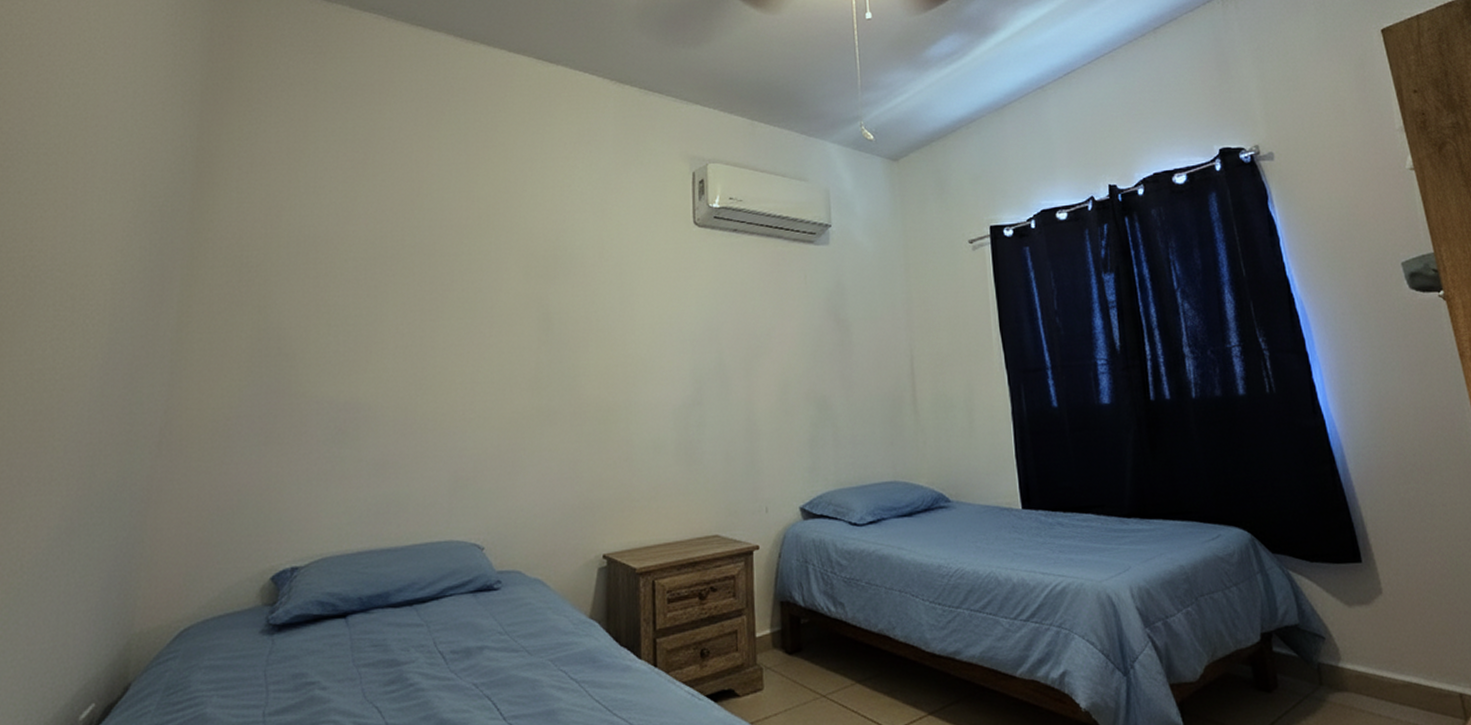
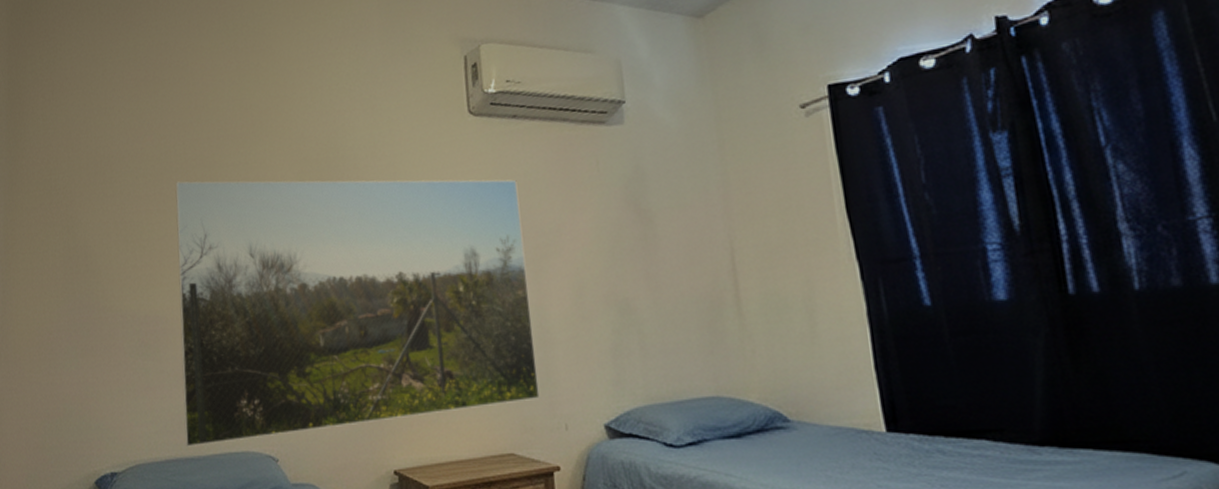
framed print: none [382,267,744,537] -> present [175,179,540,447]

